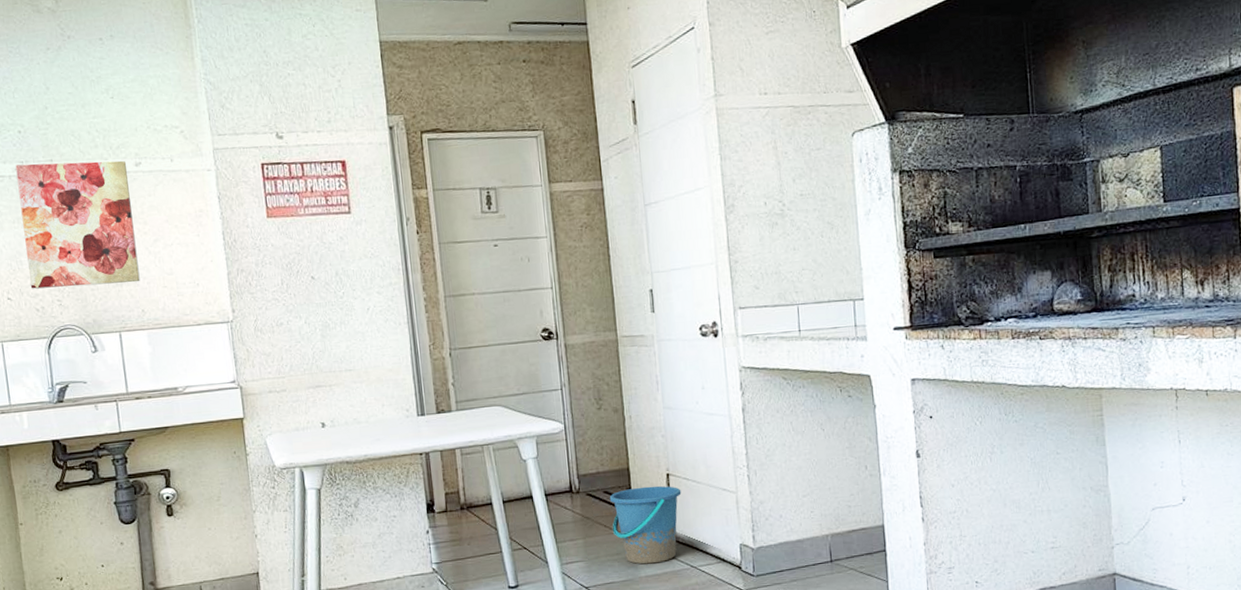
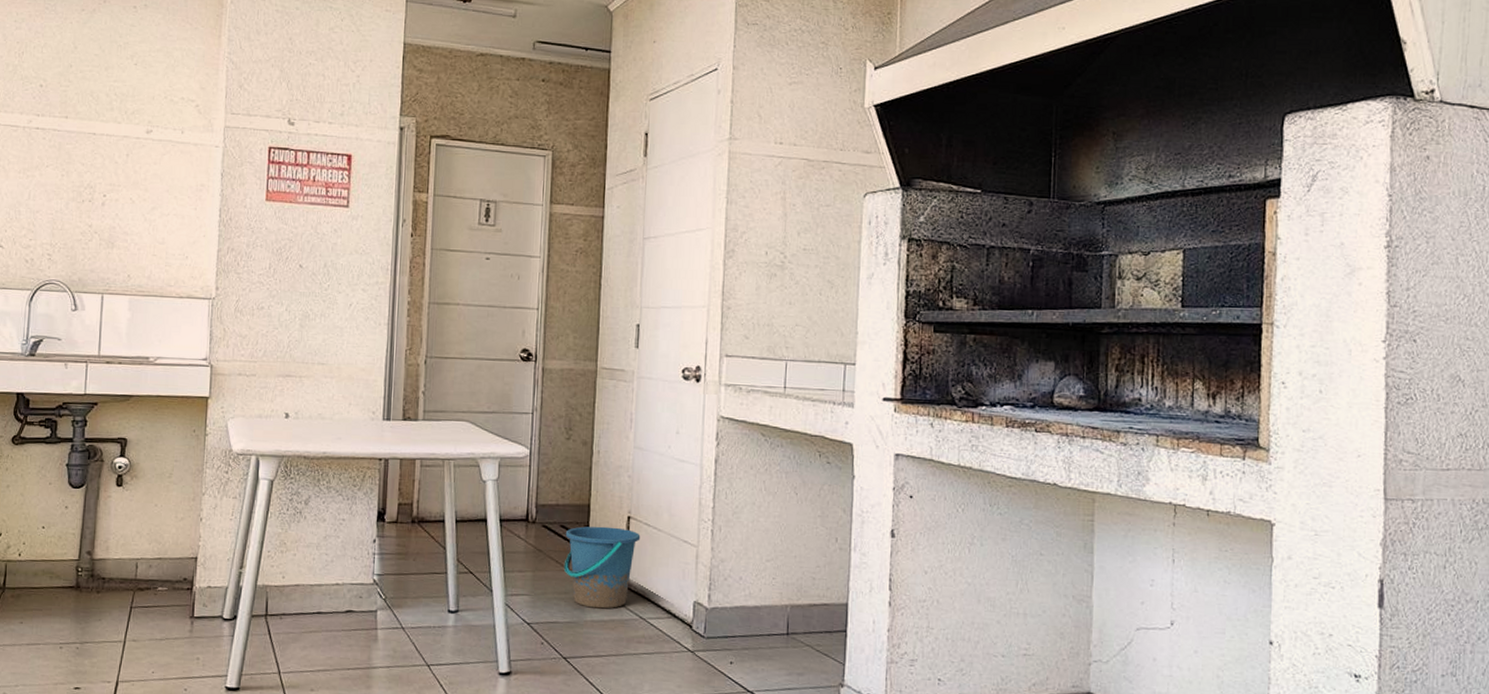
wall art: present [15,160,140,289] -> none [24,117,138,247]

